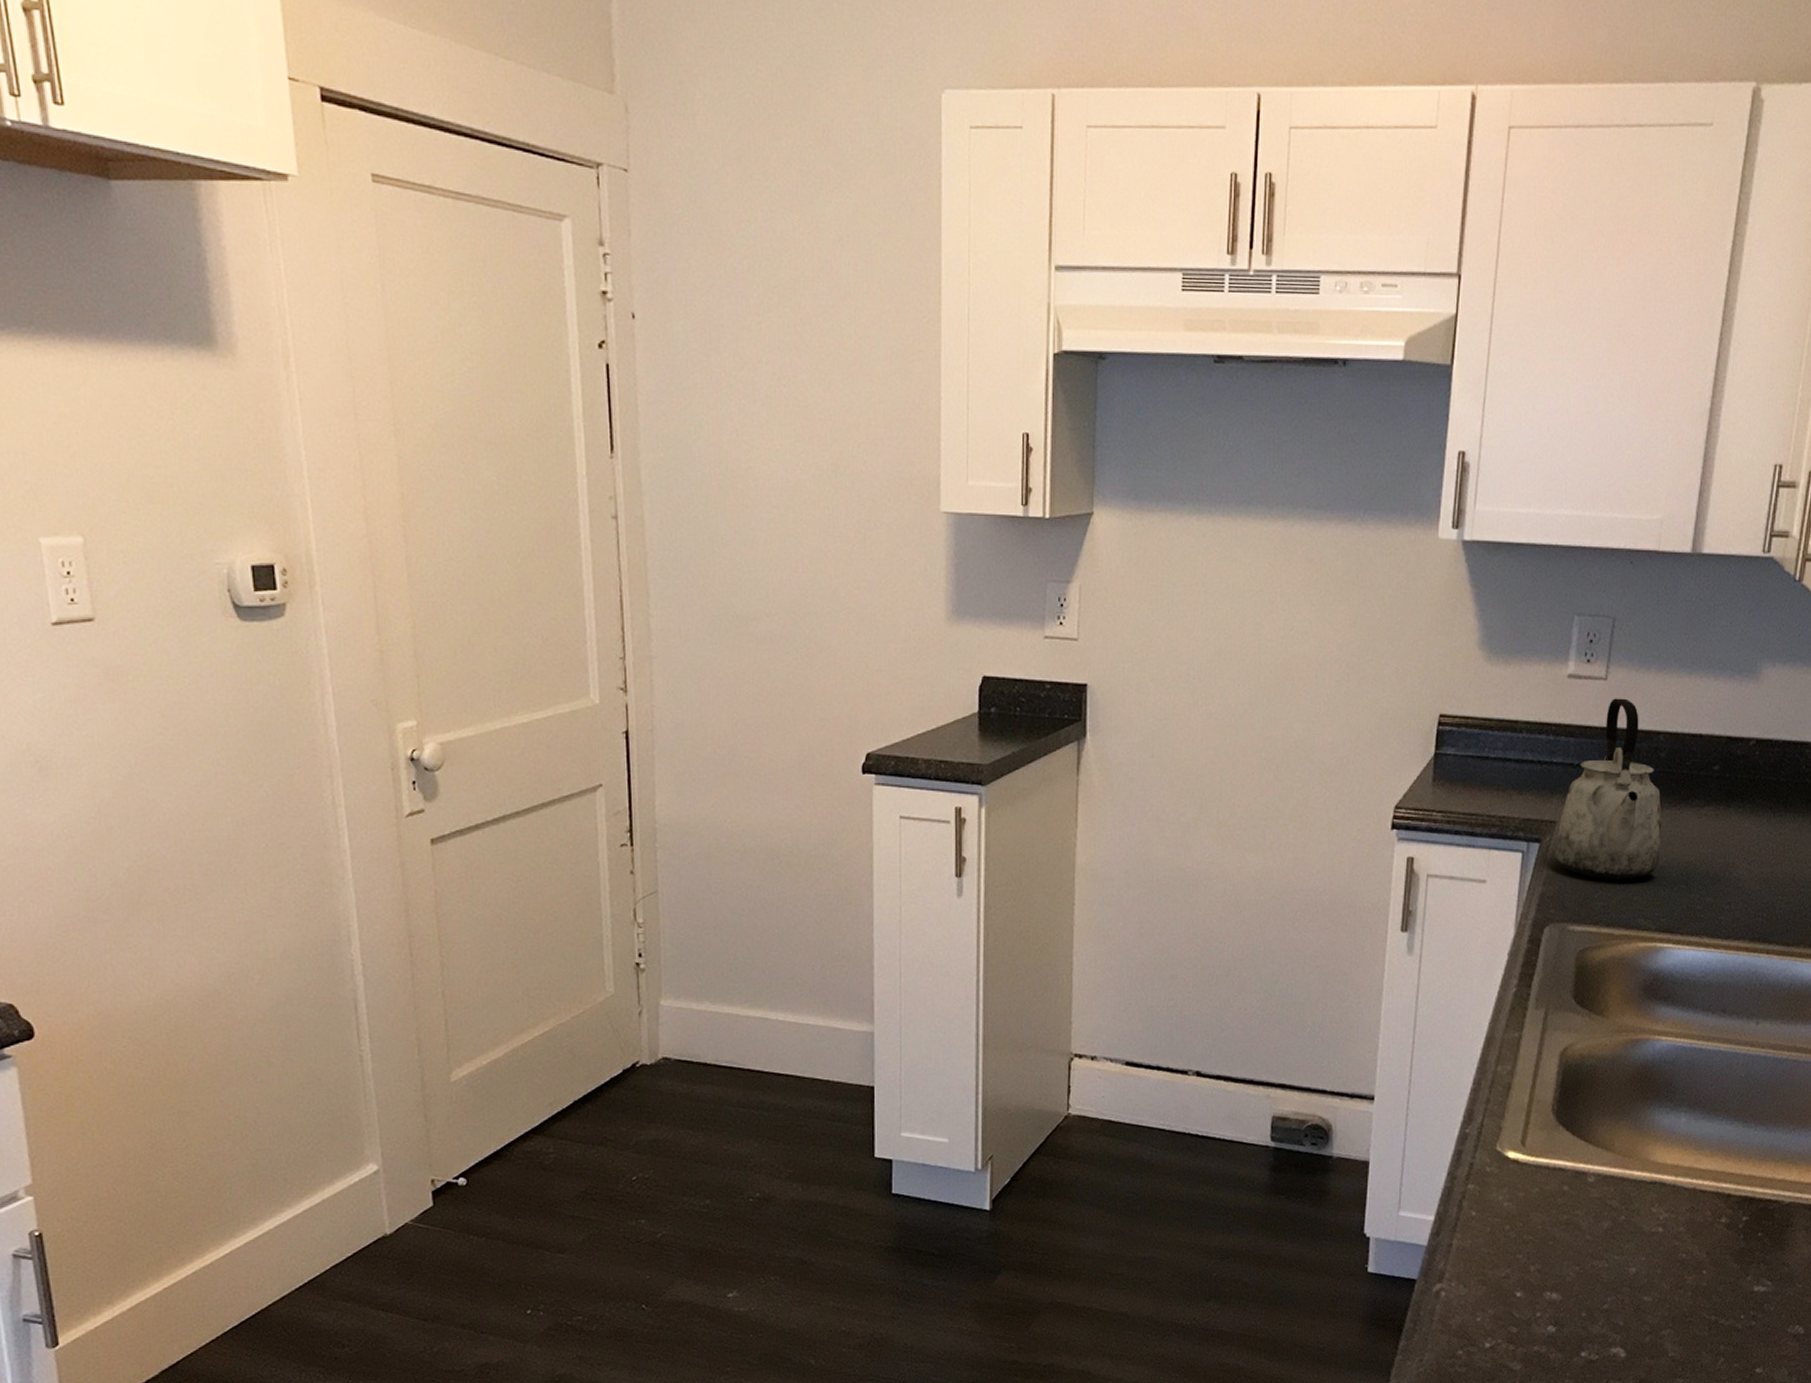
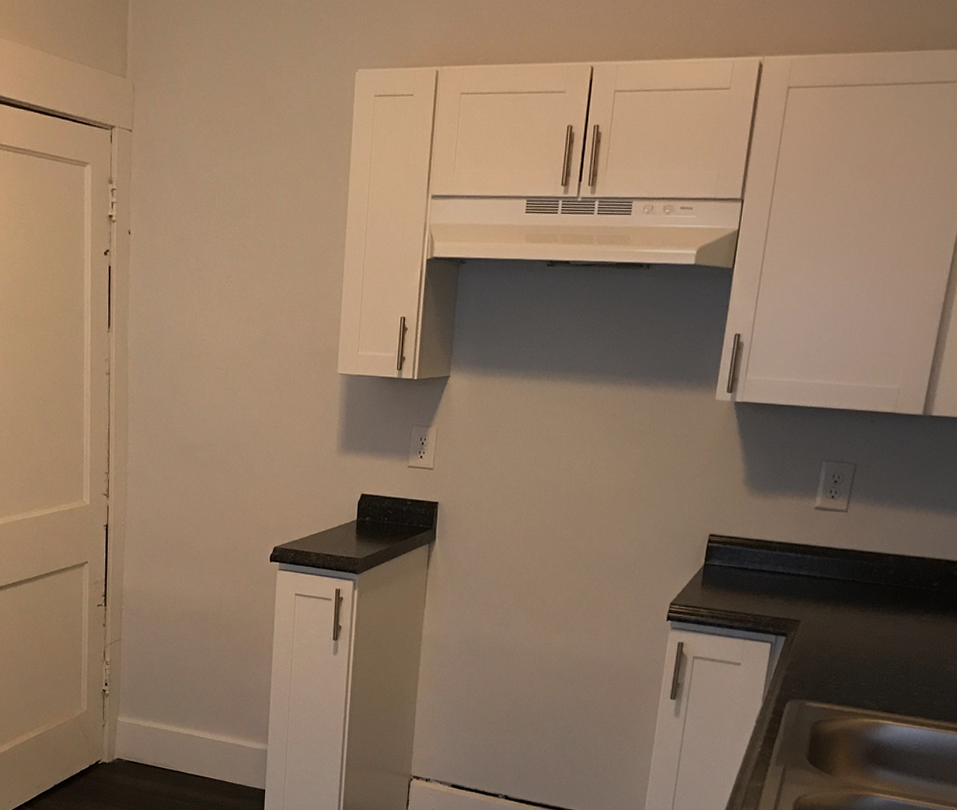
kettle: present [1553,698,1662,880] -> none [796,527,888,669]

